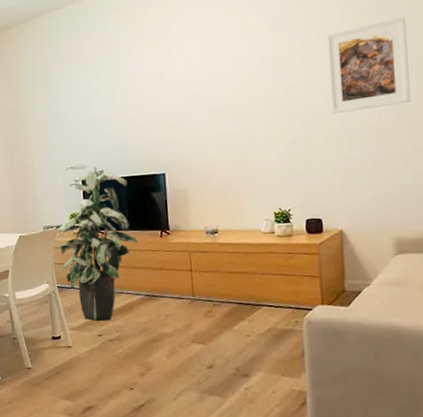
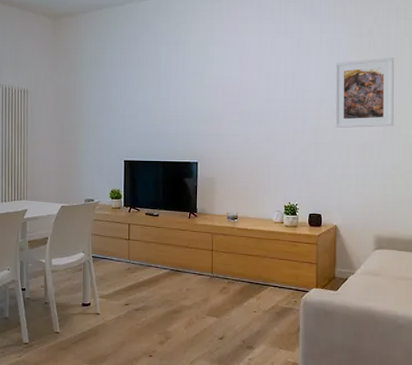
indoor plant: present [52,164,138,322] -> none [93,145,169,292]

